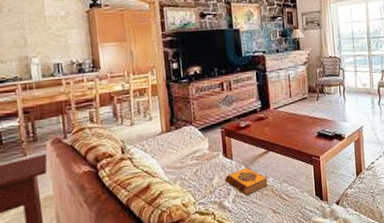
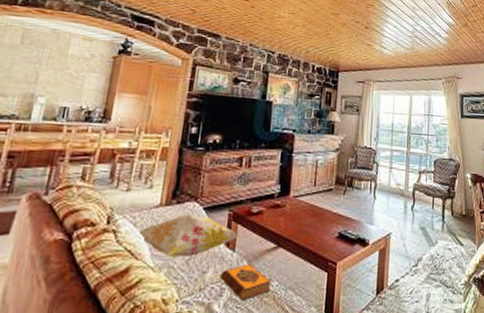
decorative pillow: none [148,135,234,172] -> present [136,213,240,258]

